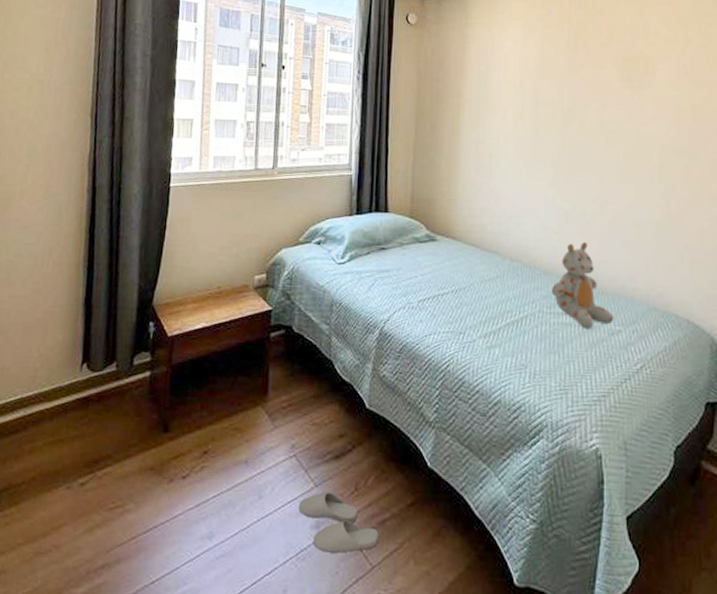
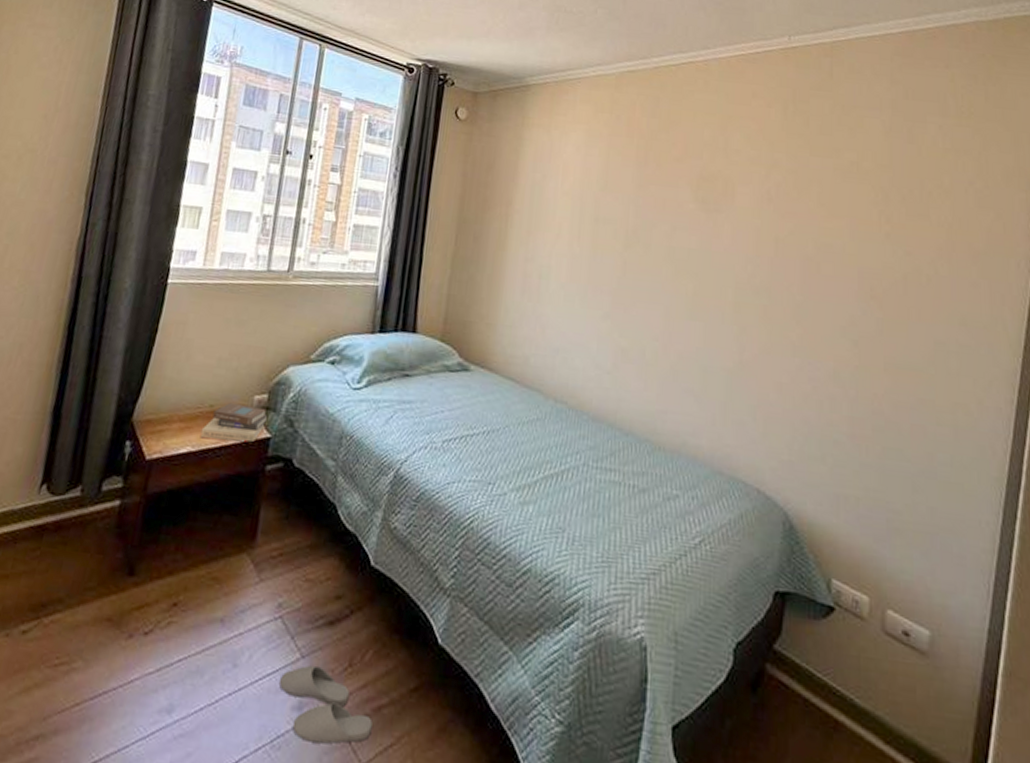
books: none [212,283,268,315] -> present [200,402,269,442]
stuffed bear: present [551,242,614,330] -> none [599,386,671,492]

